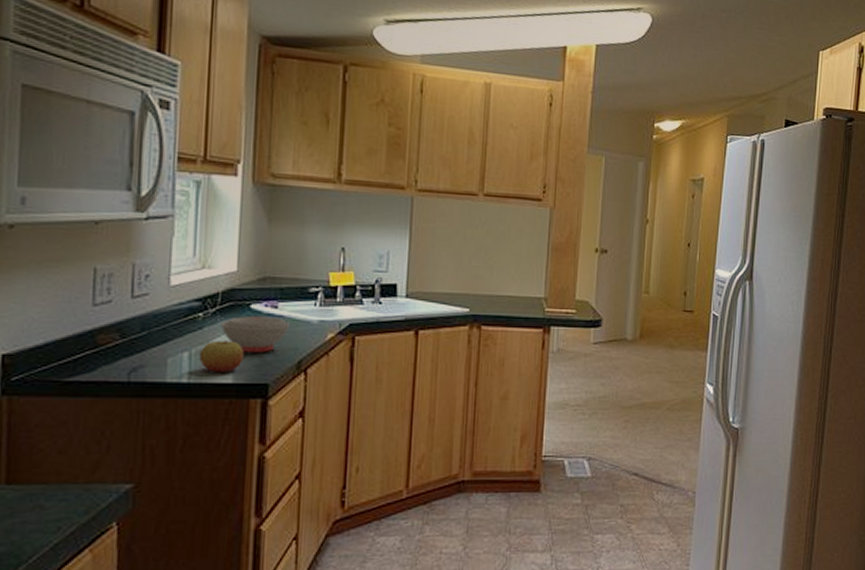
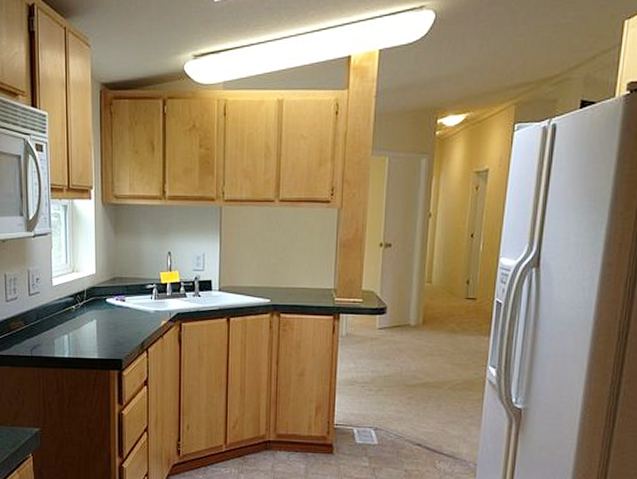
apple: present [199,340,245,373] -> none [75,326,105,351]
soup bowl: present [221,316,289,353] -> none [87,308,134,336]

